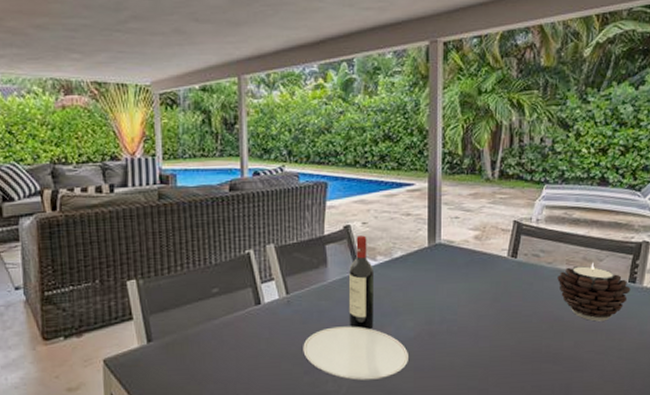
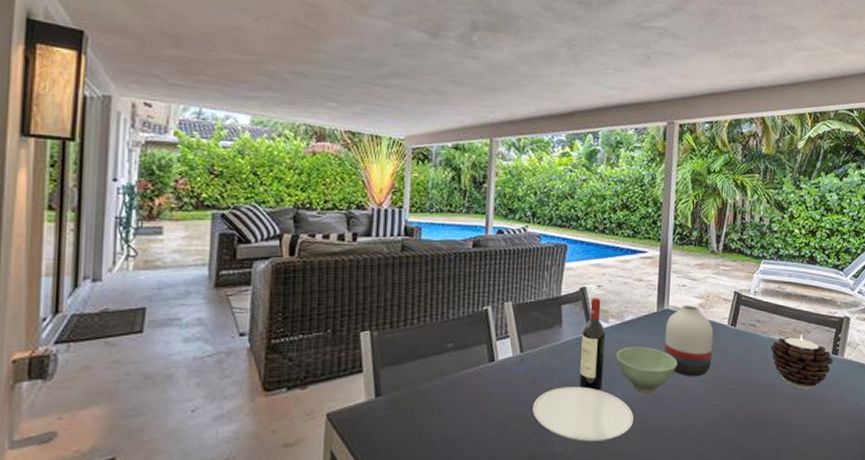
bowl: none [386,283,453,330] -> present [616,346,678,393]
vase: none [438,238,492,313] -> present [664,305,714,377]

